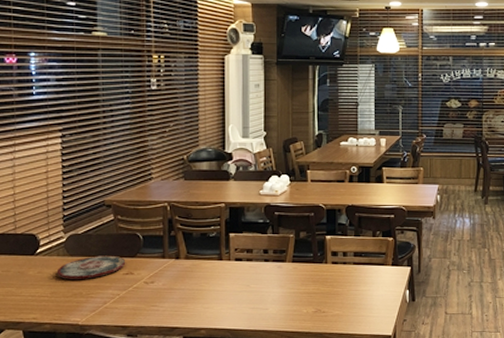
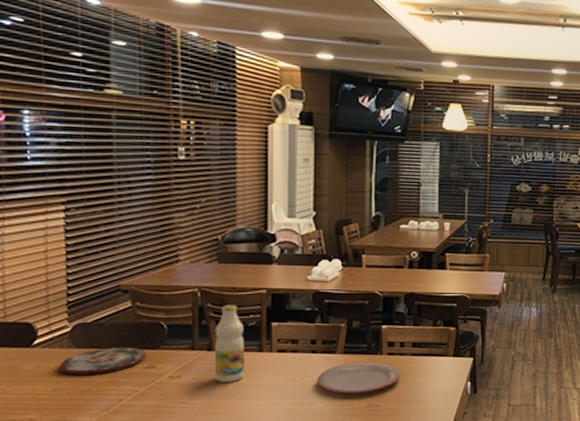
bottle: none [182,217,207,288] -> present [215,304,244,382]
plate: none [269,269,344,301] -> present [317,361,401,394]

